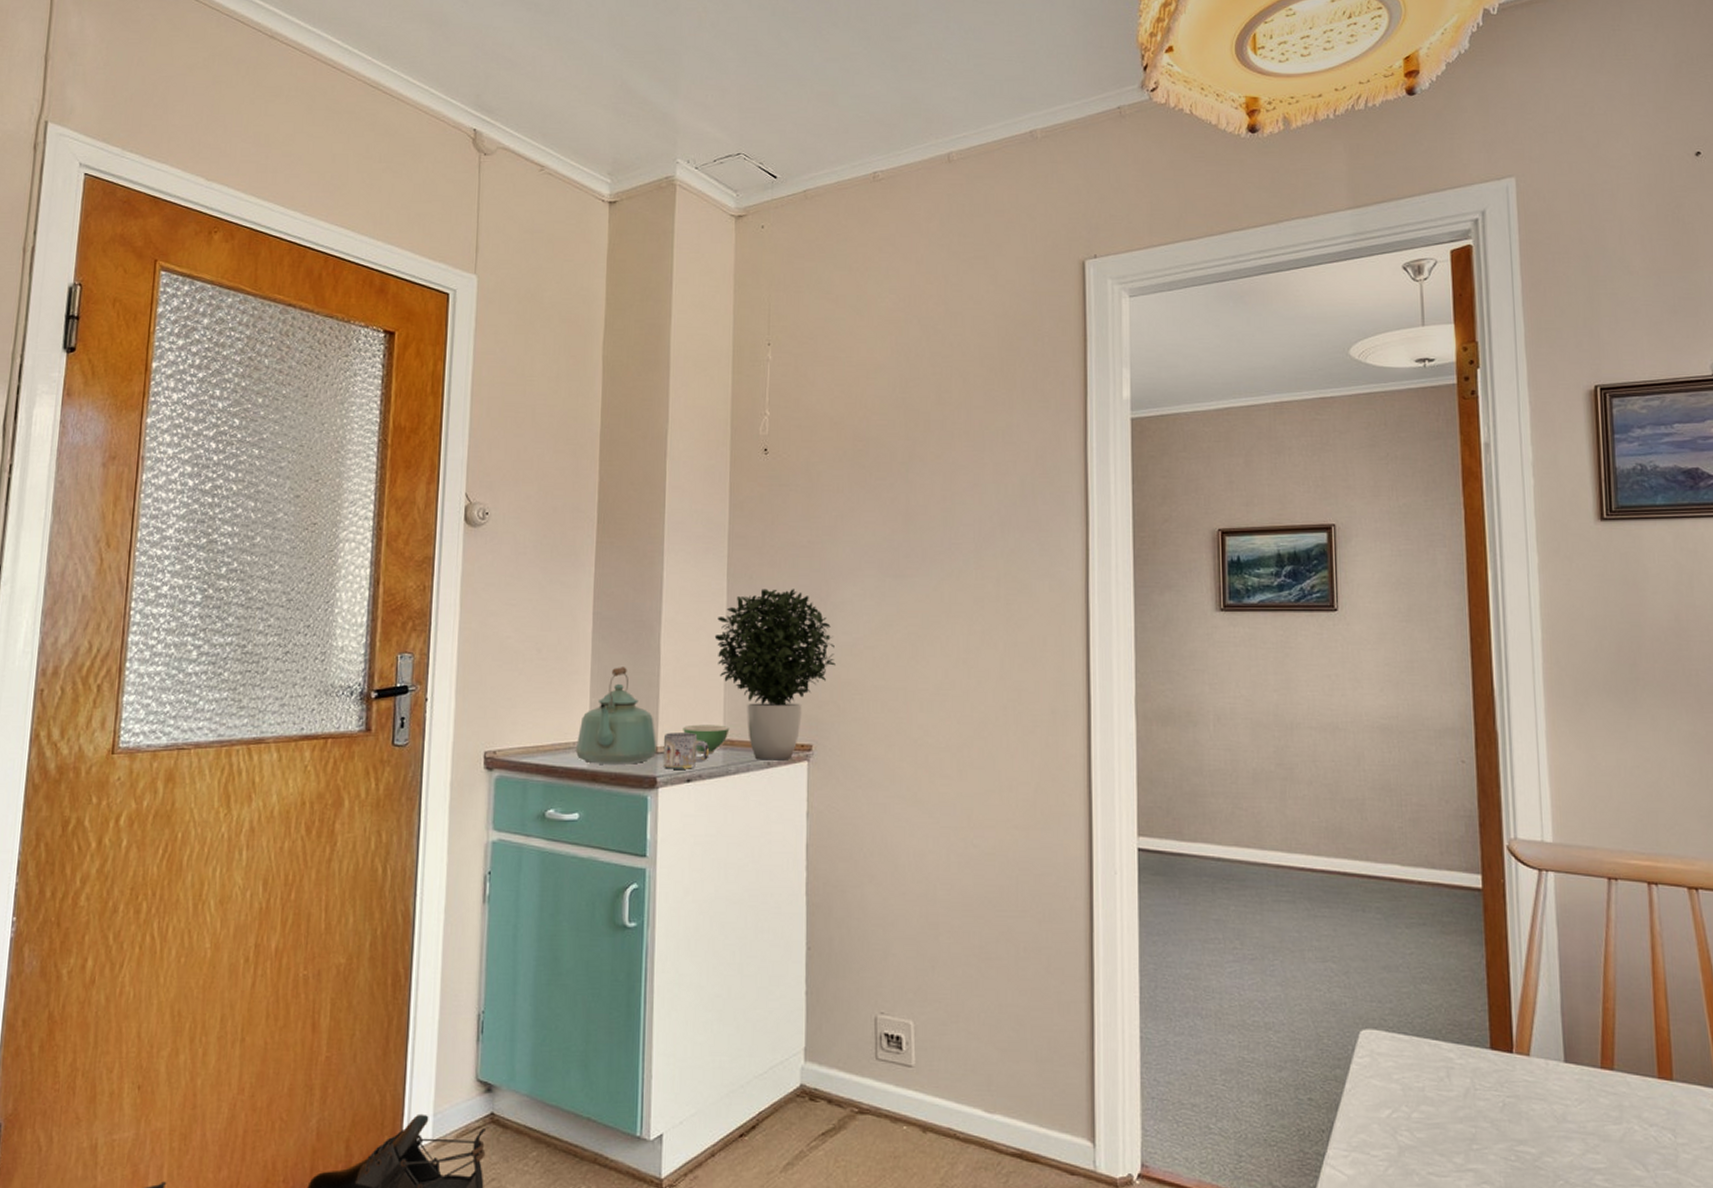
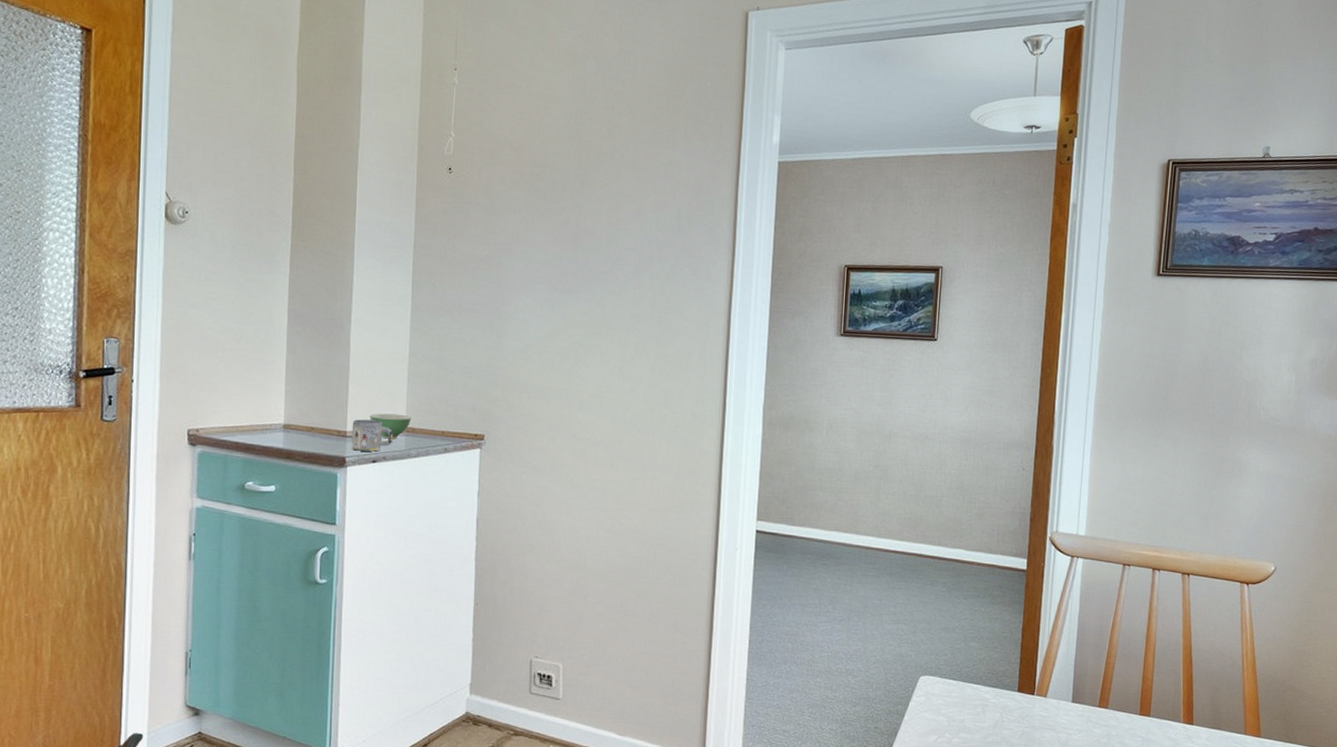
kettle: present [575,667,658,764] -> none [271,359,347,446]
potted plant: present [714,589,836,760] -> none [399,296,507,447]

